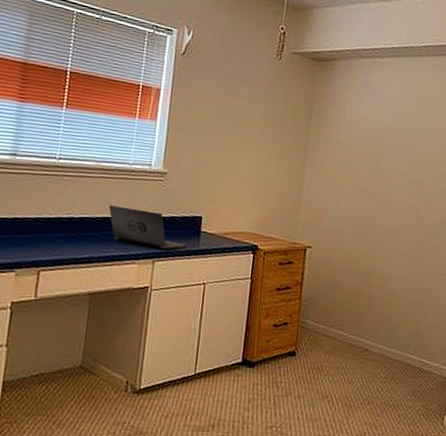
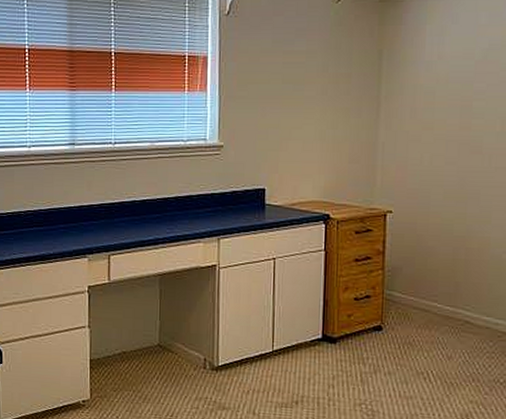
laptop: present [108,205,187,250] -> none [168,185,252,226]

